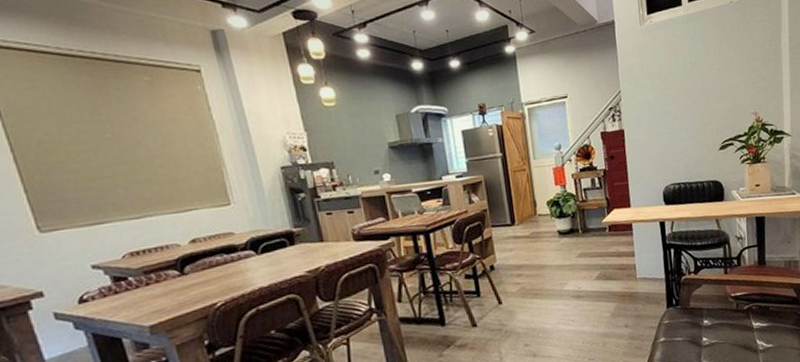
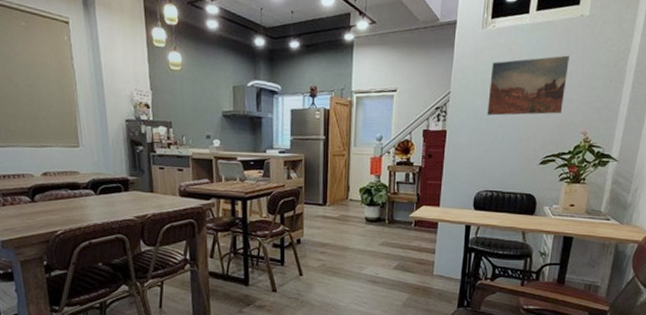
wall art: none [656,41,731,109] -> present [487,55,569,116]

